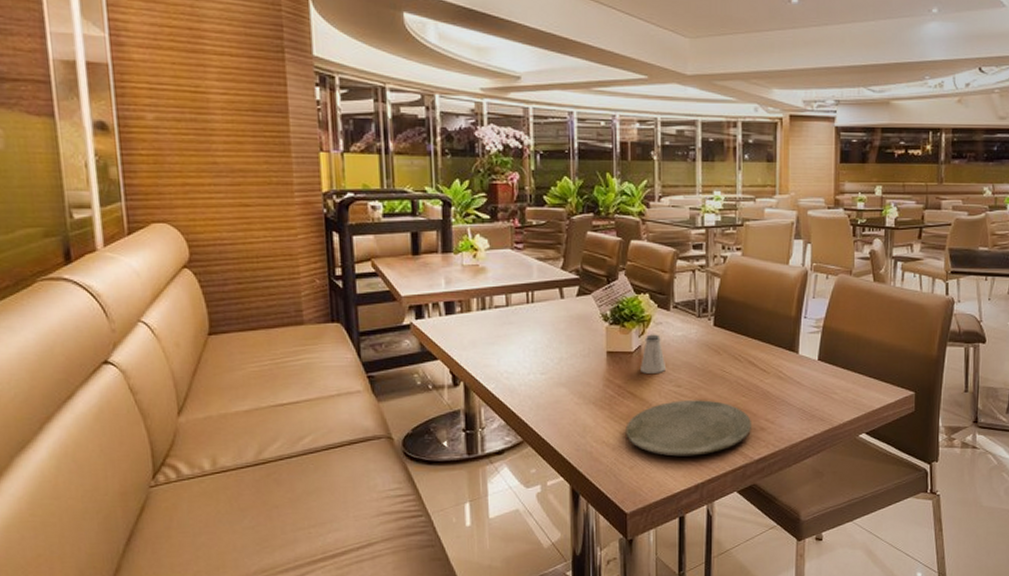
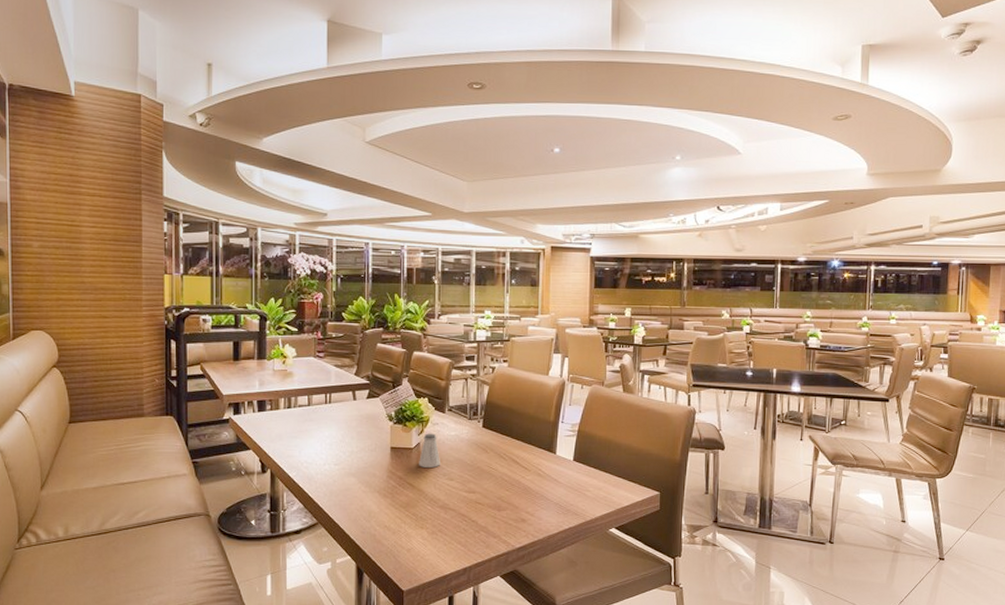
plate: present [625,400,751,457] -> none [404,492,514,542]

